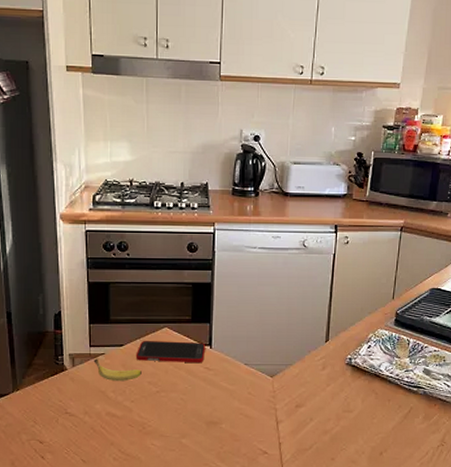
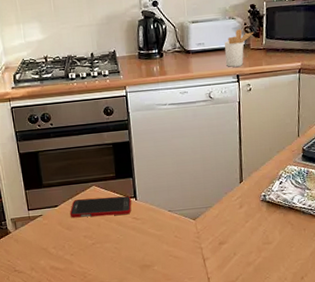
banana: present [93,358,142,382] -> none [33,220,77,239]
utensil holder: none [324,177,357,216] -> present [224,29,253,67]

